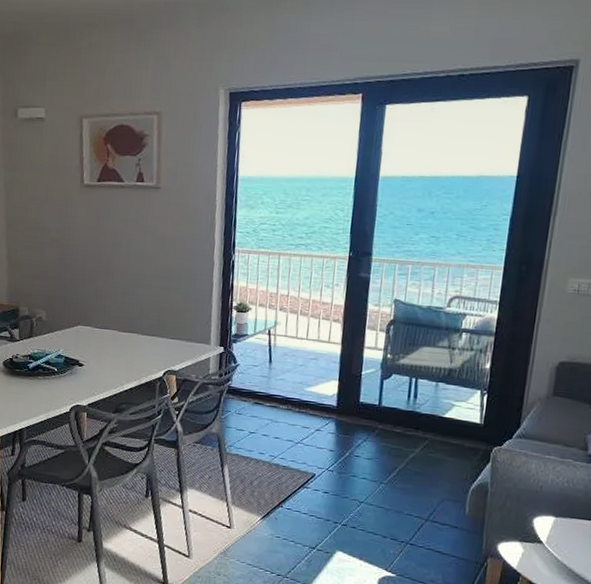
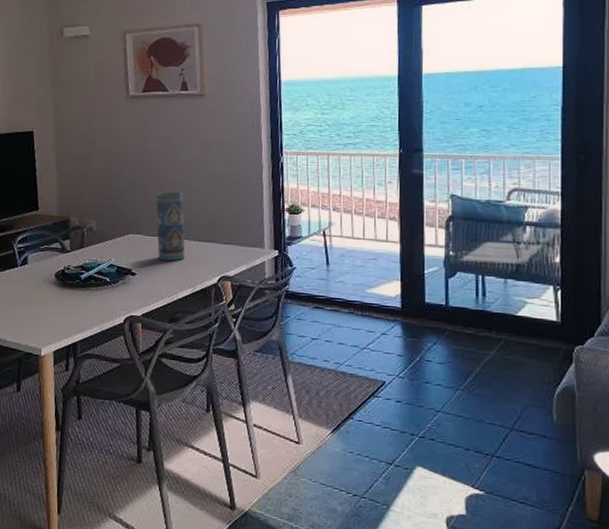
vase: none [106,284,134,354] -> present [156,191,185,261]

